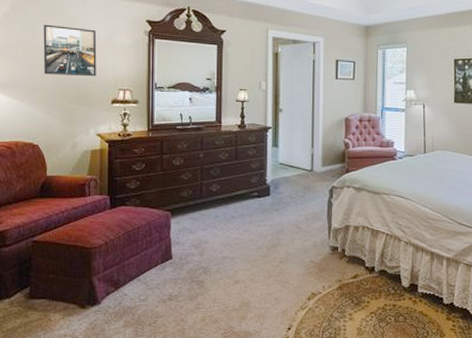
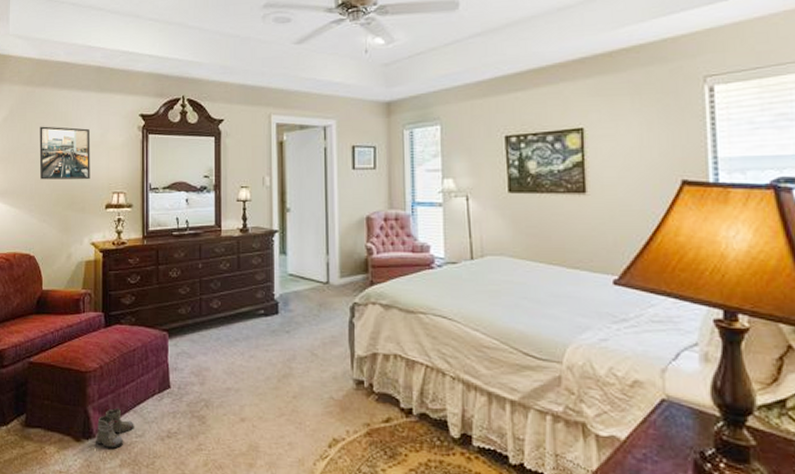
boots: none [101,277,138,314] -> present [96,407,134,450]

